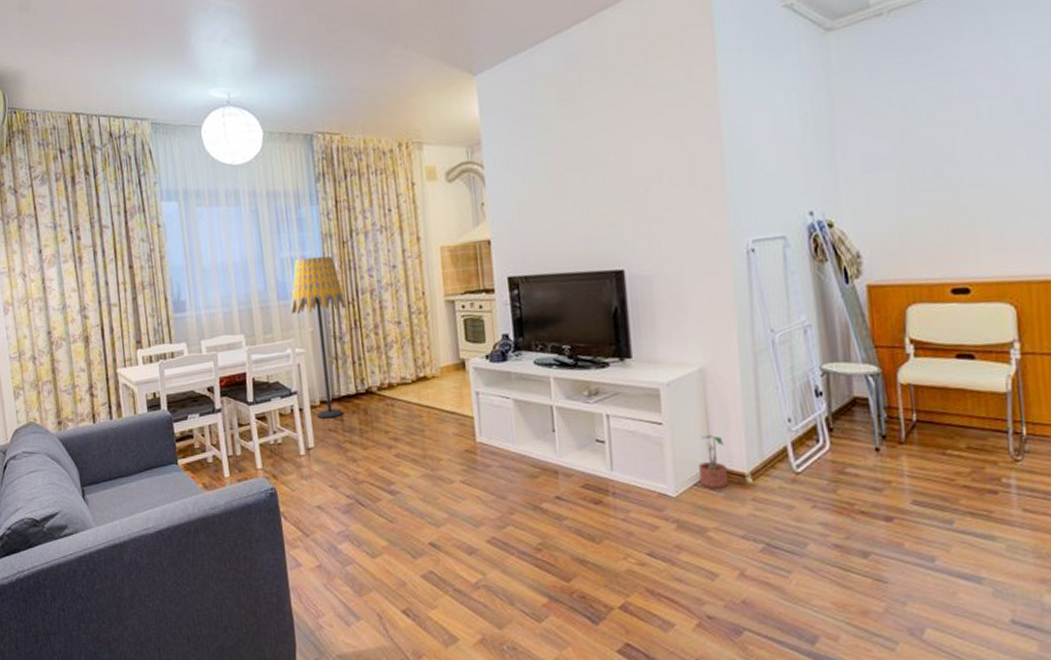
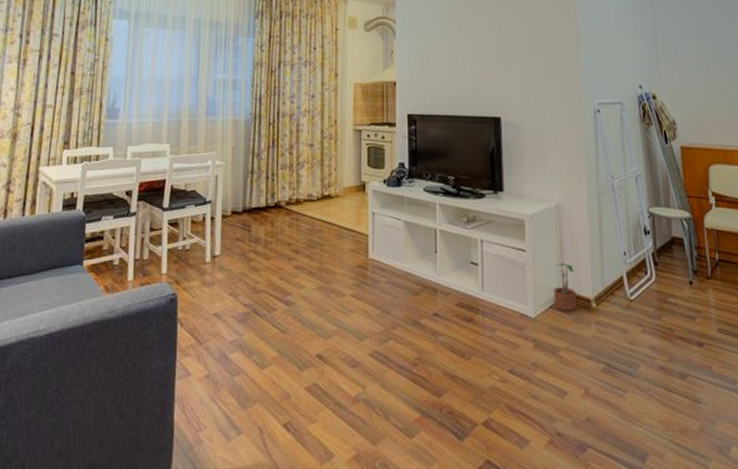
floor lamp: present [290,256,346,419] -> none [216,81,267,228]

